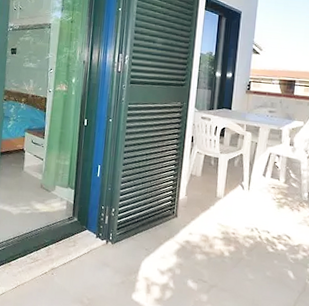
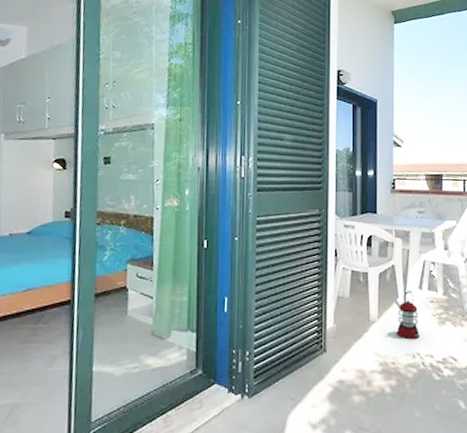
lantern: none [239,176,260,217] -> present [397,291,419,340]

